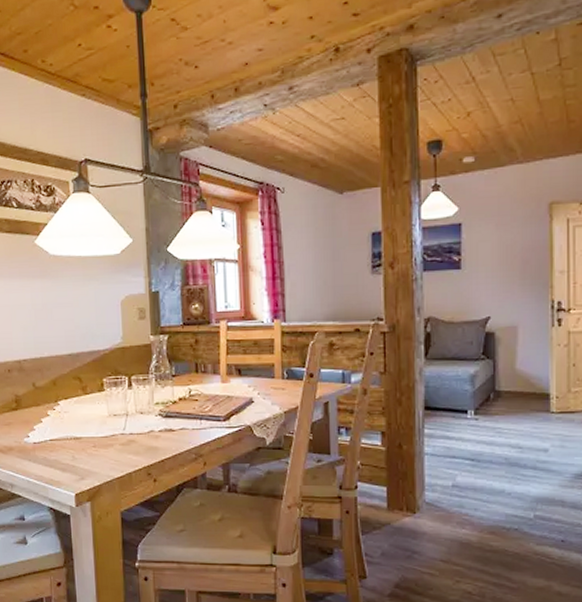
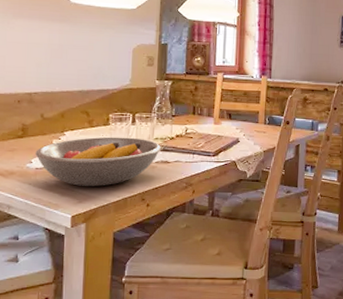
fruit bowl: none [31,403,164,461] -> present [35,136,162,186]

